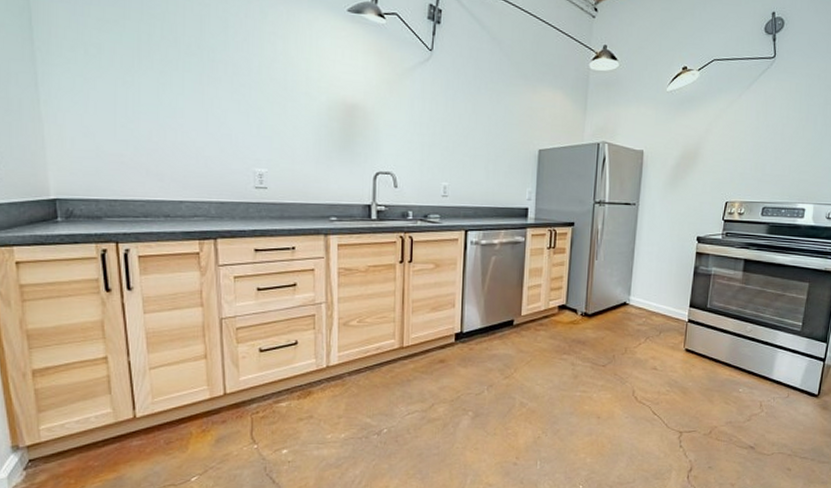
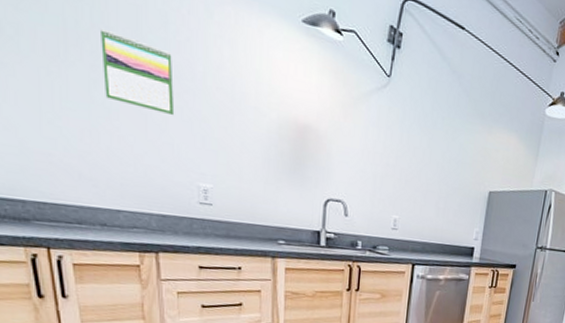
calendar: none [169,39,233,109] -> present [101,28,175,116]

